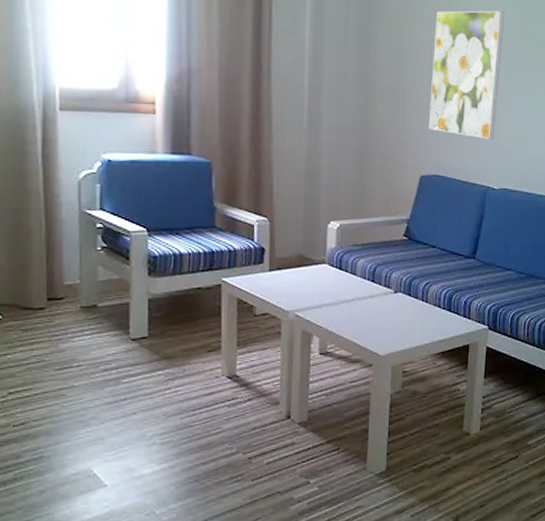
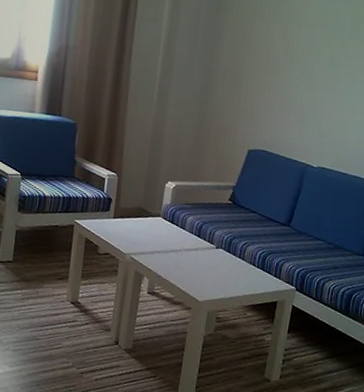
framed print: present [428,10,505,140] -> none [259,8,337,124]

